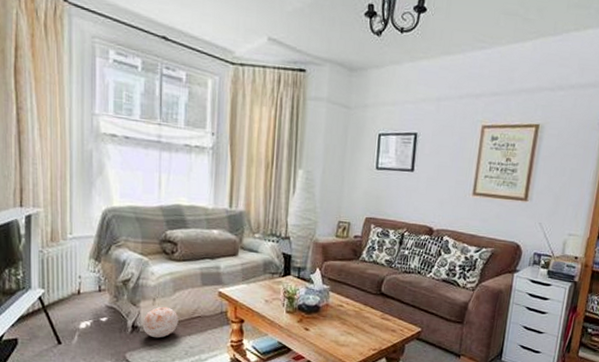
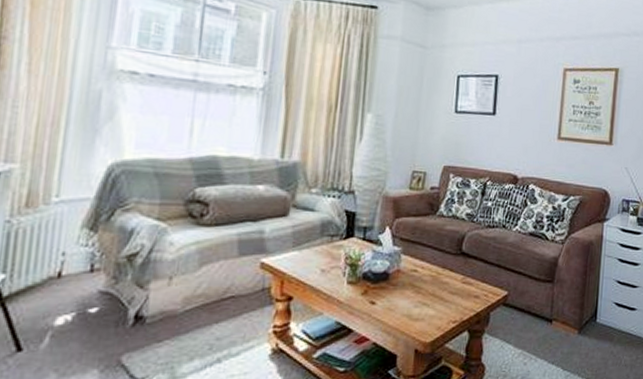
decorative ball: present [142,306,179,338] -> none [150,286,204,331]

